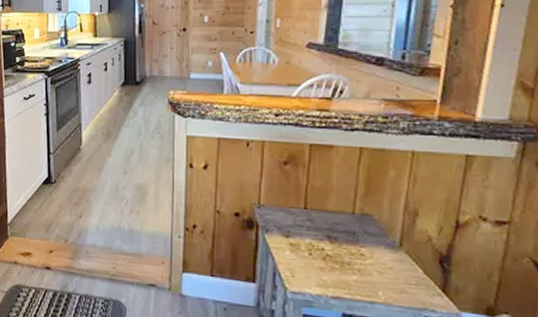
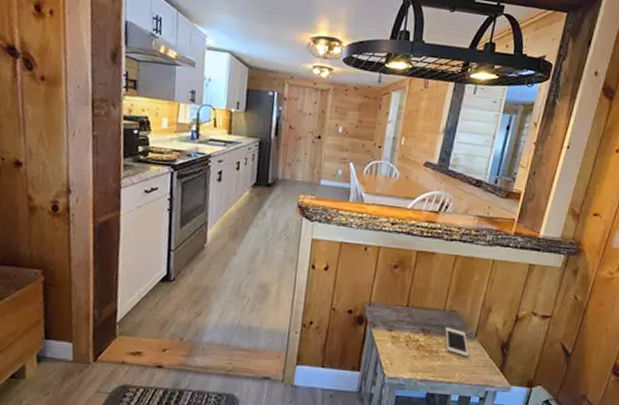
cell phone: none [357,234,394,272] -> present [445,327,469,357]

